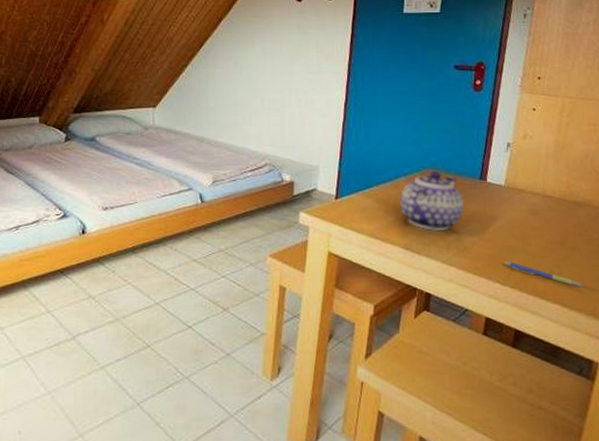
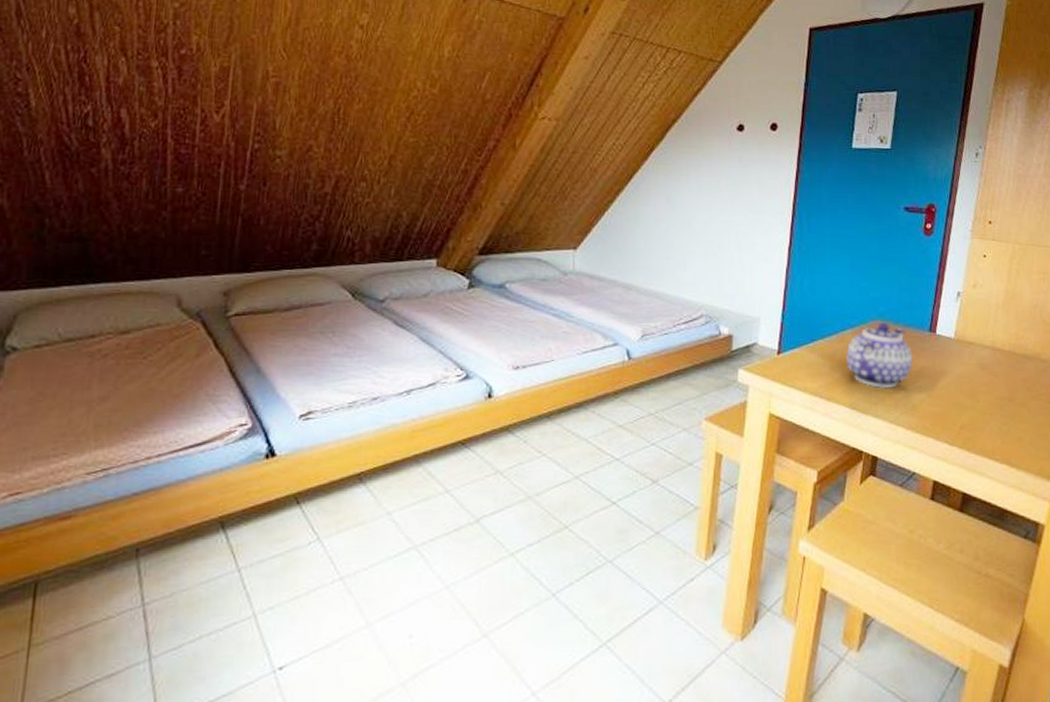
pen: present [504,260,584,286] -> none [953,418,1032,445]

